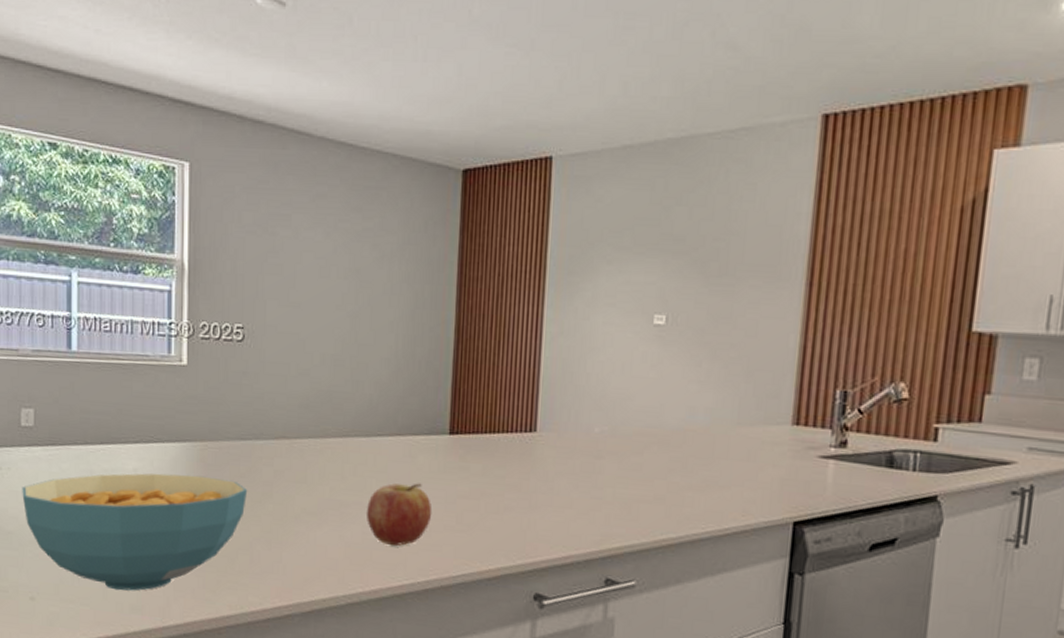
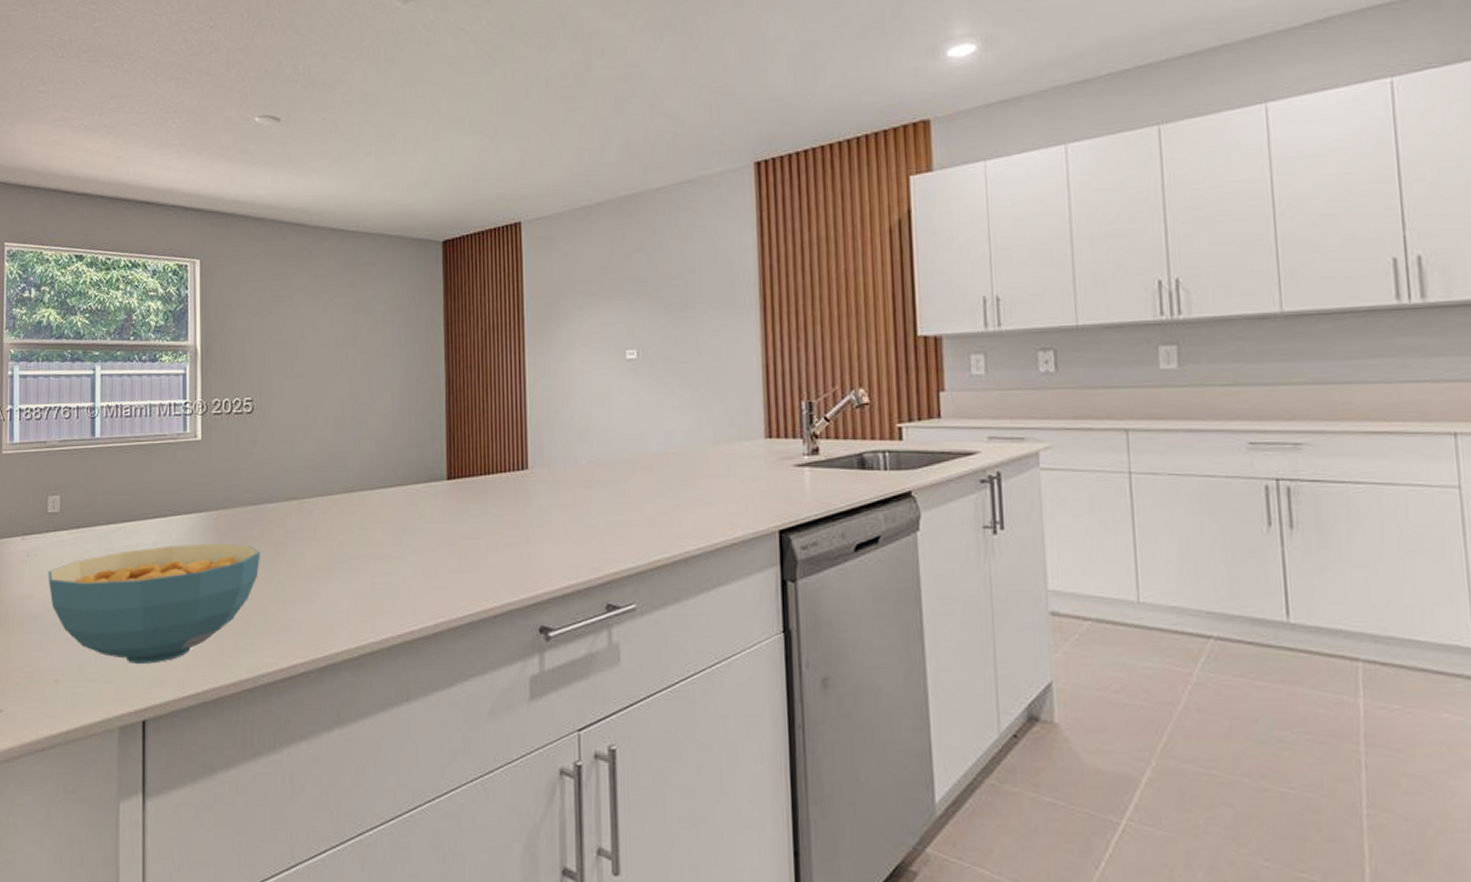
fruit: present [366,483,433,547] -> none [373,529,436,593]

